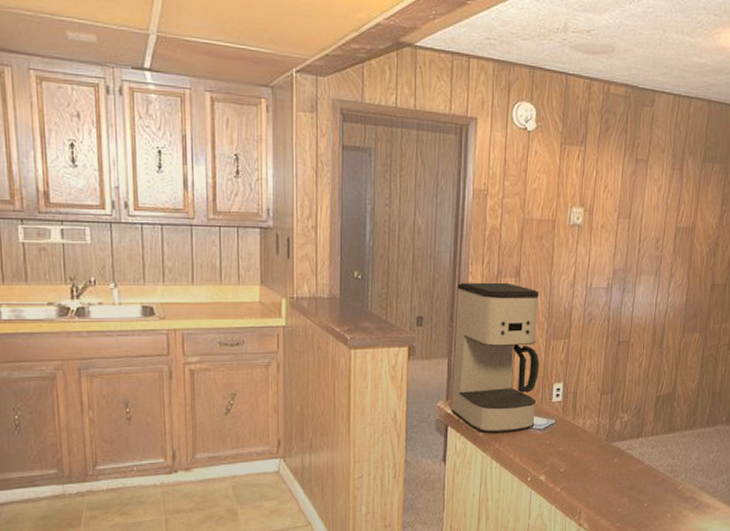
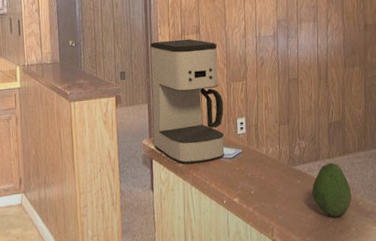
fruit: none [628,441,672,502] -> present [311,162,352,217]

